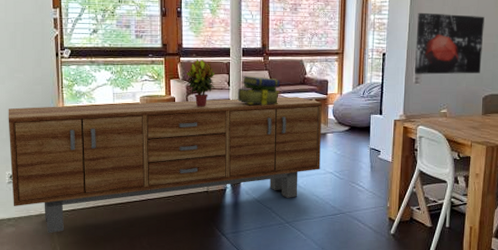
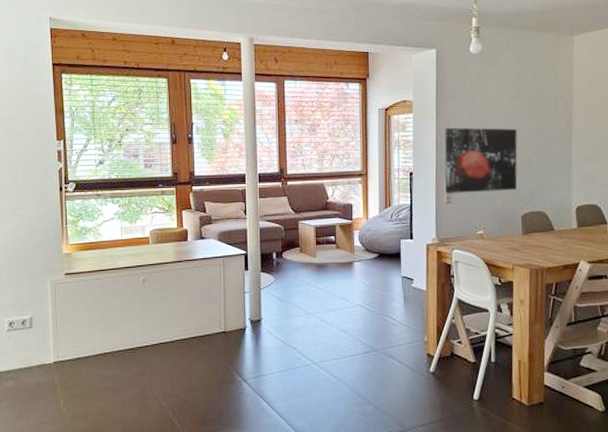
sideboard: present [8,96,322,233] -> none [8,223,348,385]
potted plant: present [184,59,215,107] -> none [197,187,231,239]
stack of books: present [237,76,281,105] -> none [255,203,301,234]

